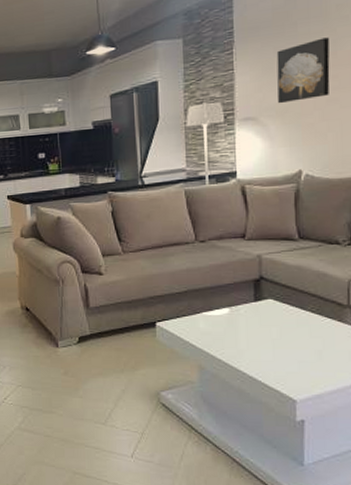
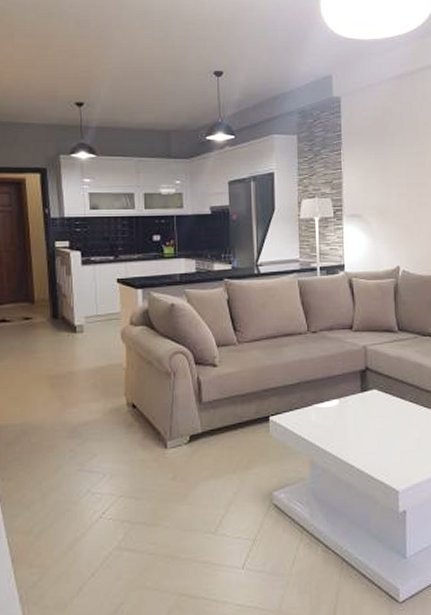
wall art: present [276,37,330,104] -> none [377,149,421,204]

